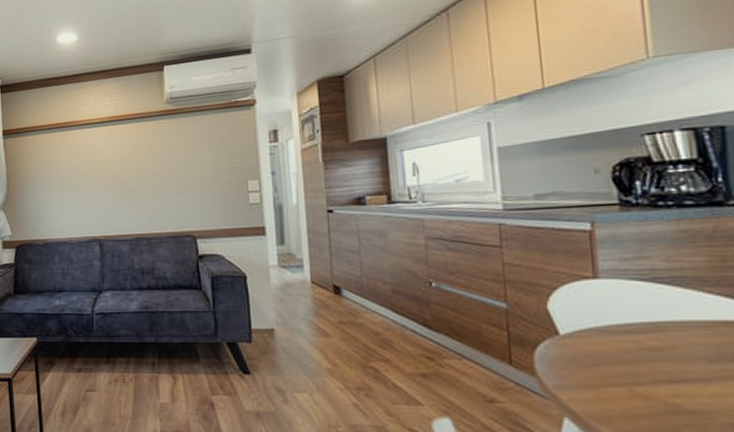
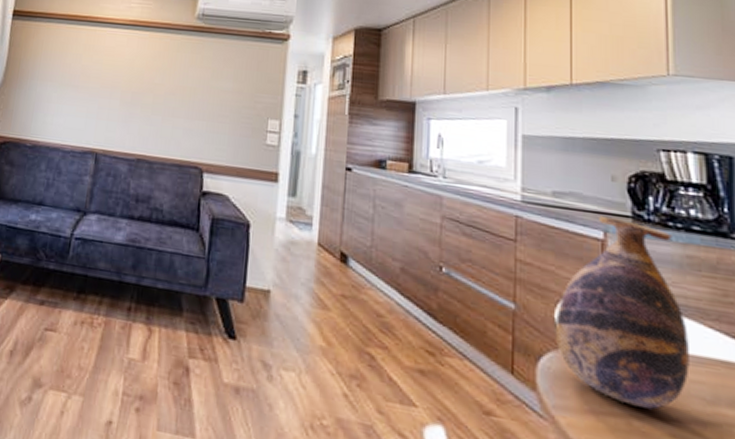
vase: none [548,208,690,376] -> present [555,215,690,411]

